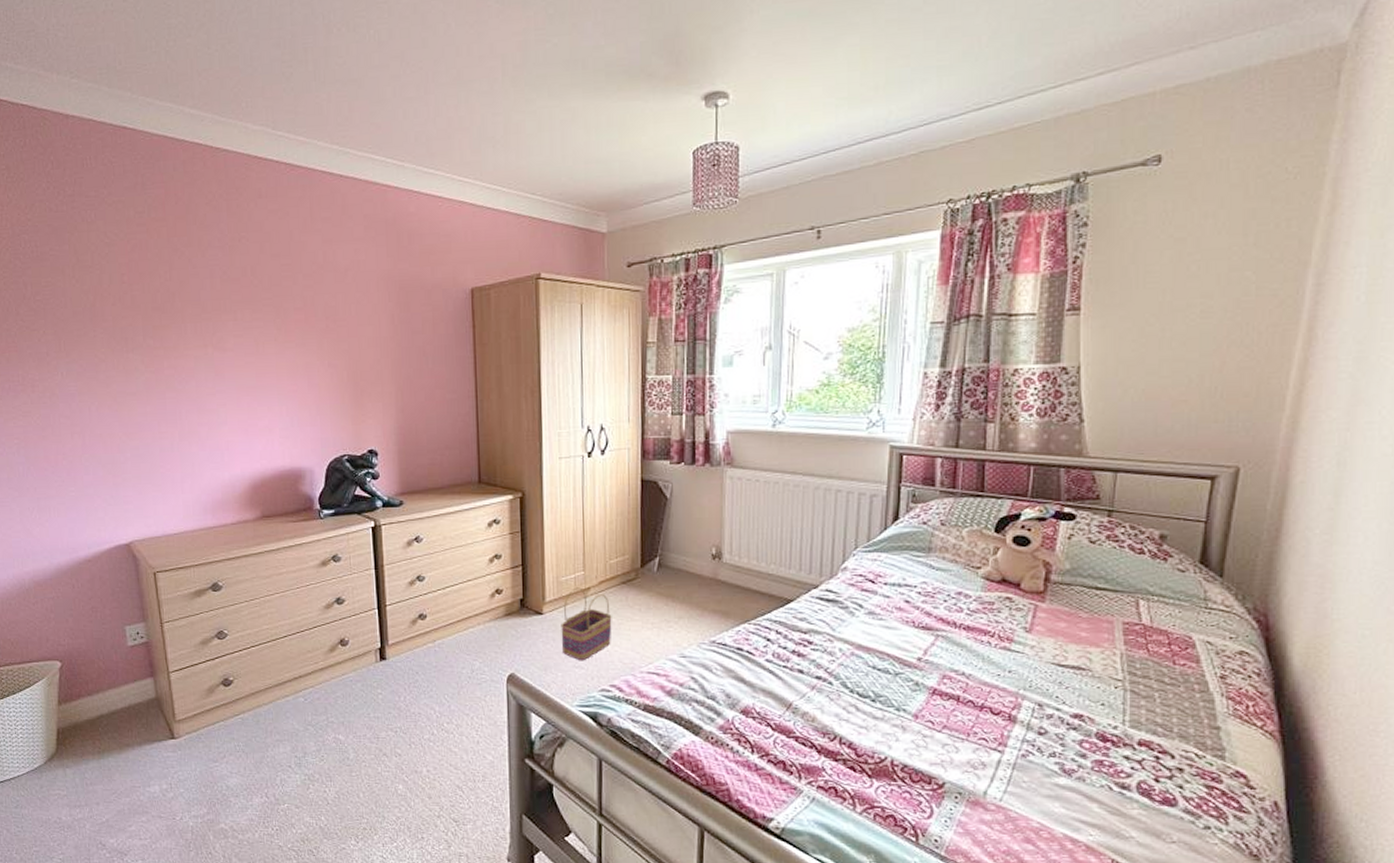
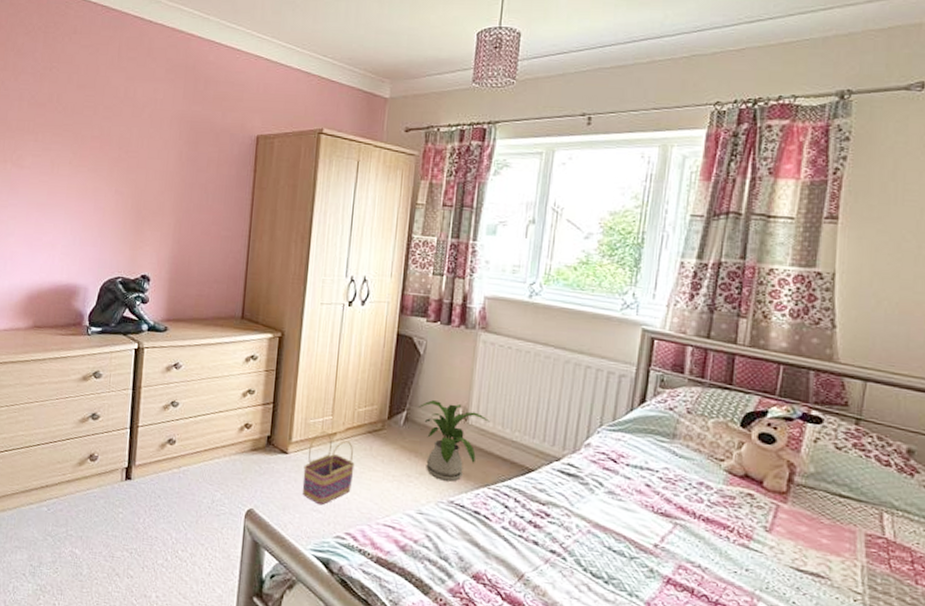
house plant: none [670,543,744,622] -> present [418,400,490,482]

